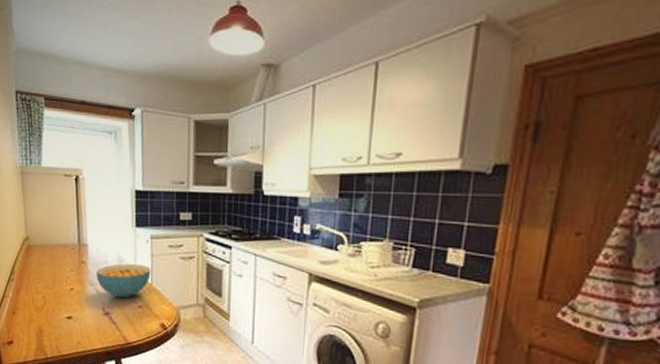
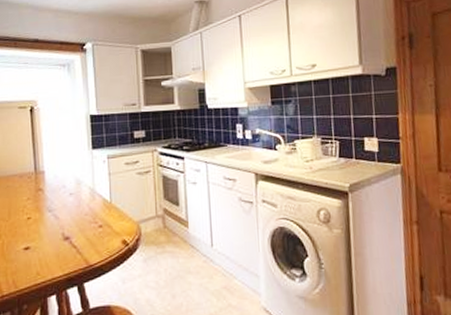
cereal bowl: present [96,263,151,298] -> none [54,185,110,221]

